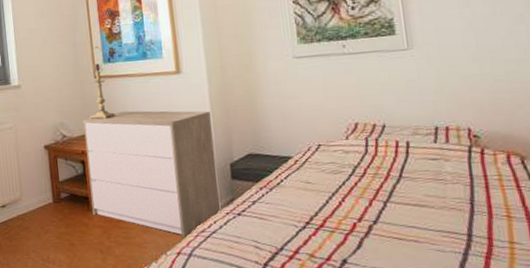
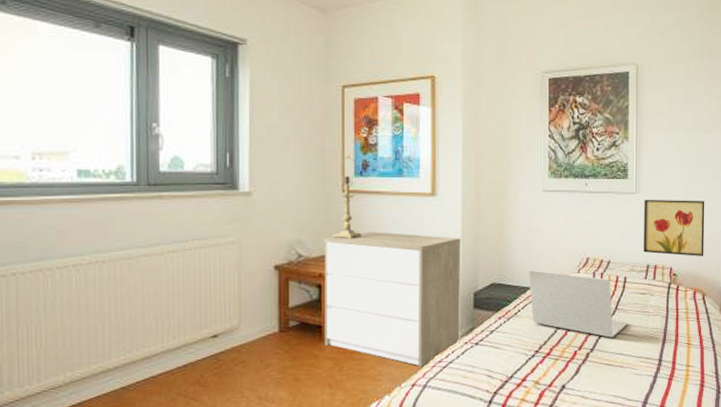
laptop: none [287,138,419,209] -> present [528,270,628,338]
wall art: none [420,49,516,114] -> present [644,199,705,257]

